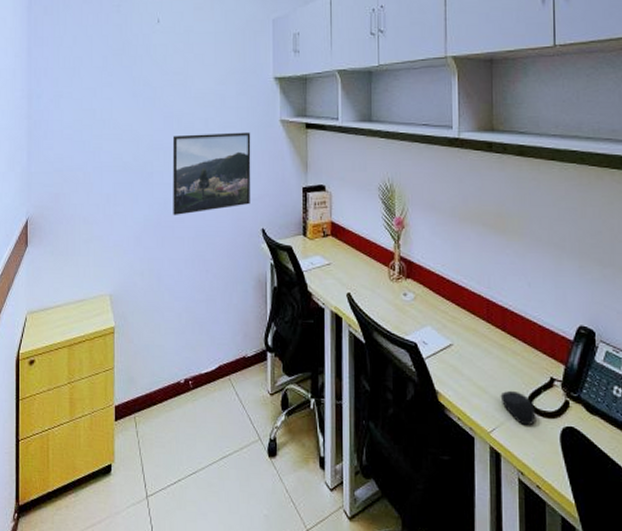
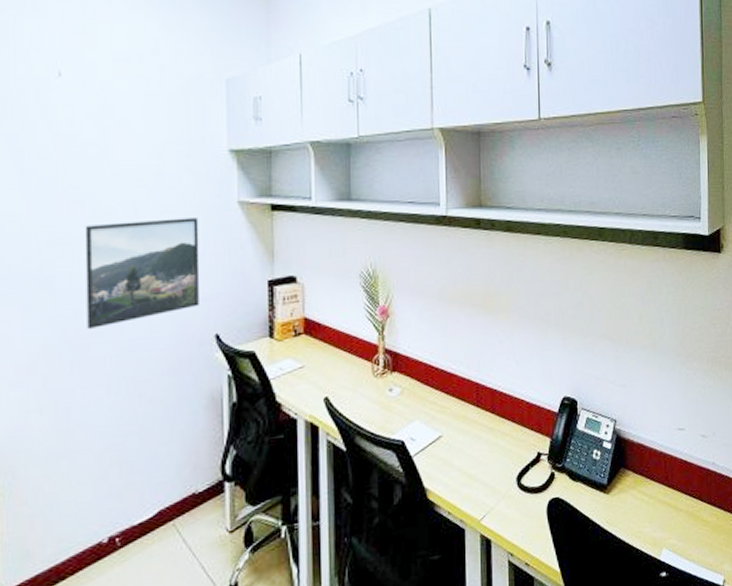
computer mouse: present [500,390,536,426] -> none [490,472,525,506]

